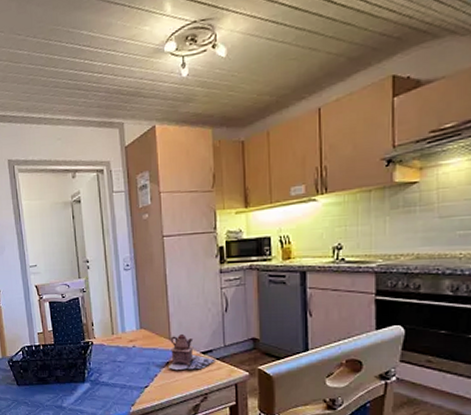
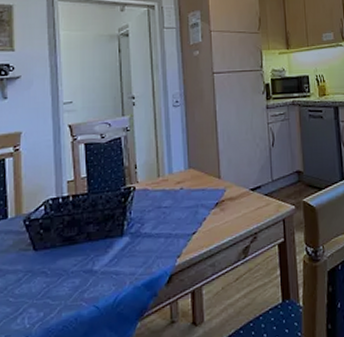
teapot: present [167,333,217,370] -> none [217,171,265,210]

